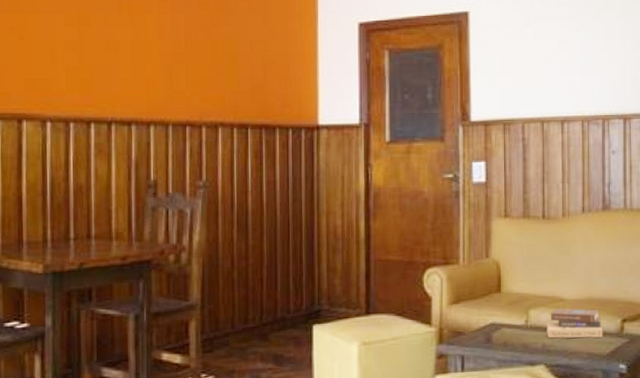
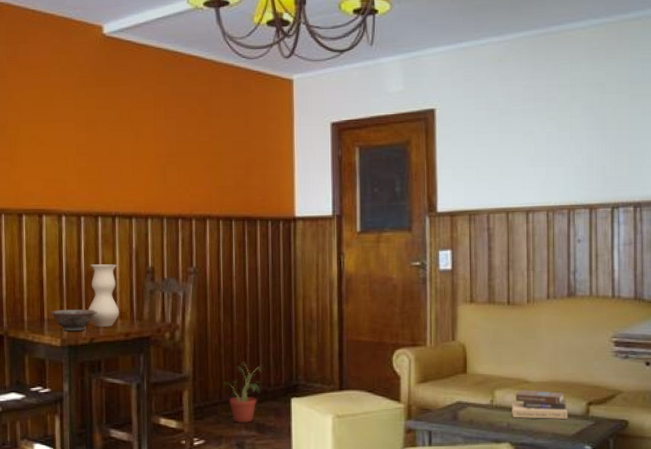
decorative bowl: none [29,229,89,256] -> present [49,309,98,332]
vase: none [78,177,115,250] -> present [88,264,120,327]
potted plant: none [236,286,285,356] -> present [223,361,266,424]

